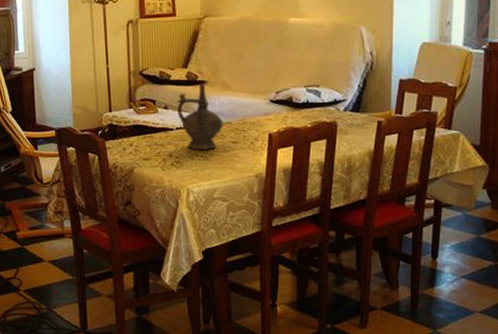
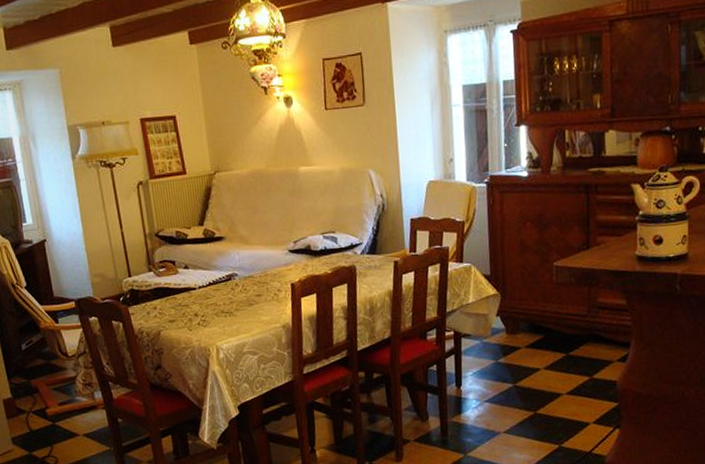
ceremonial vessel: present [177,84,223,150] -> none [196,240,246,307]

